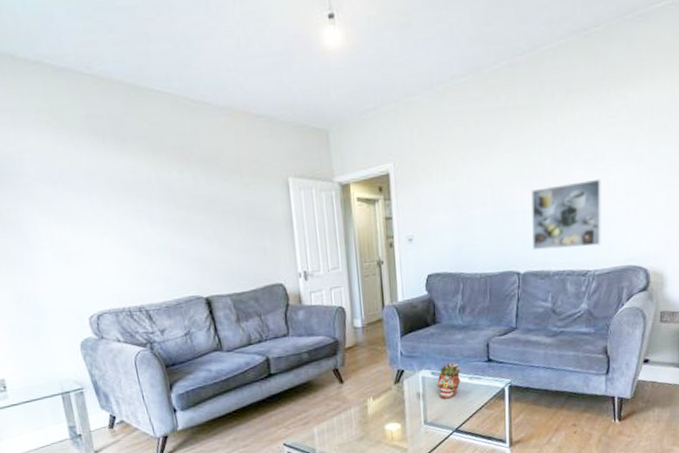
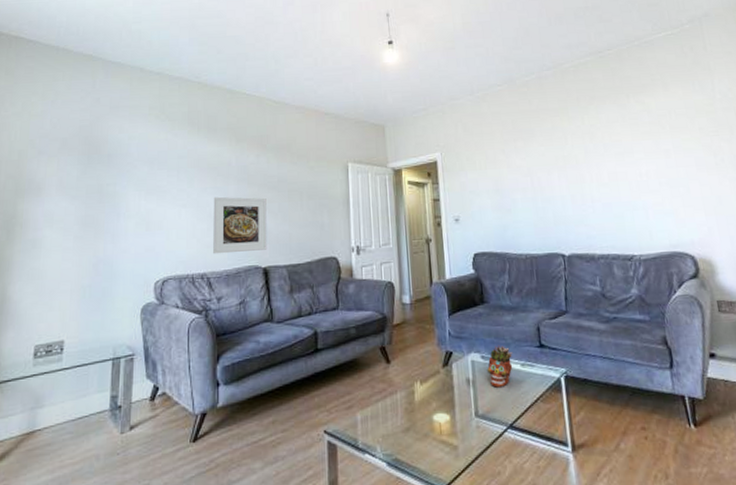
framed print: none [137,221,207,286] -> present [213,196,267,255]
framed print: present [530,178,601,251] -> none [567,169,642,234]

